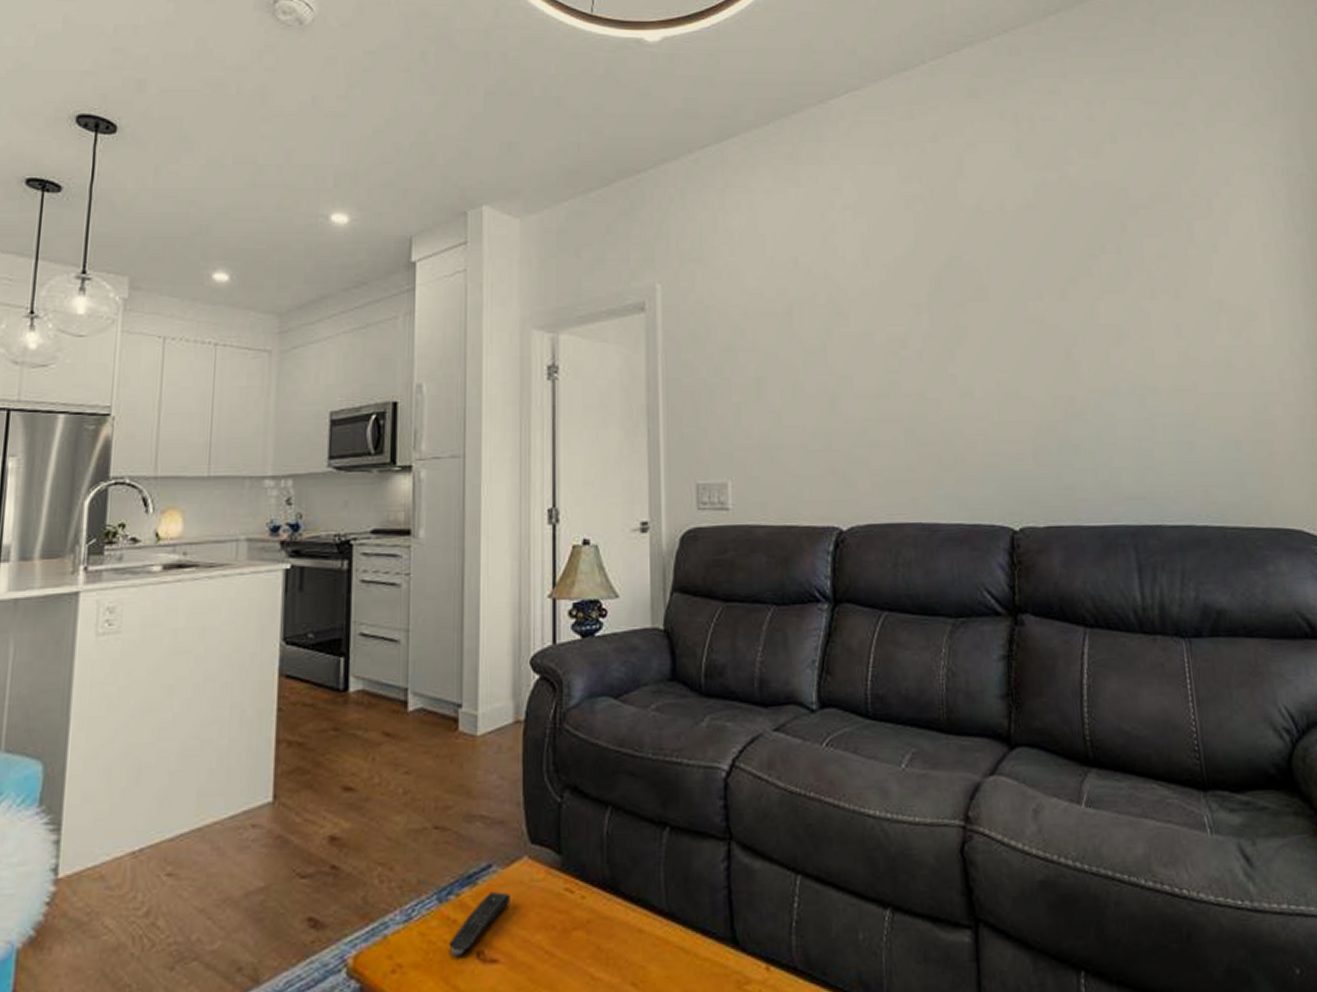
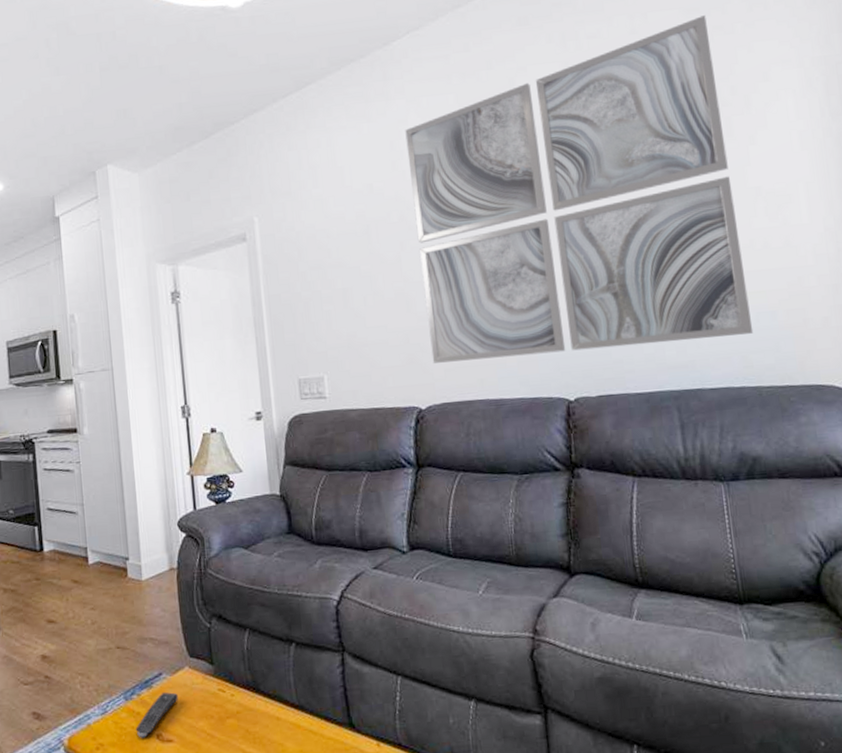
wall art: none [838,110,1217,475] -> present [405,15,754,363]

